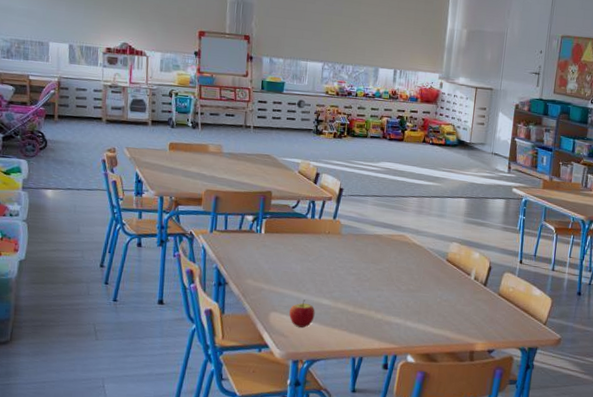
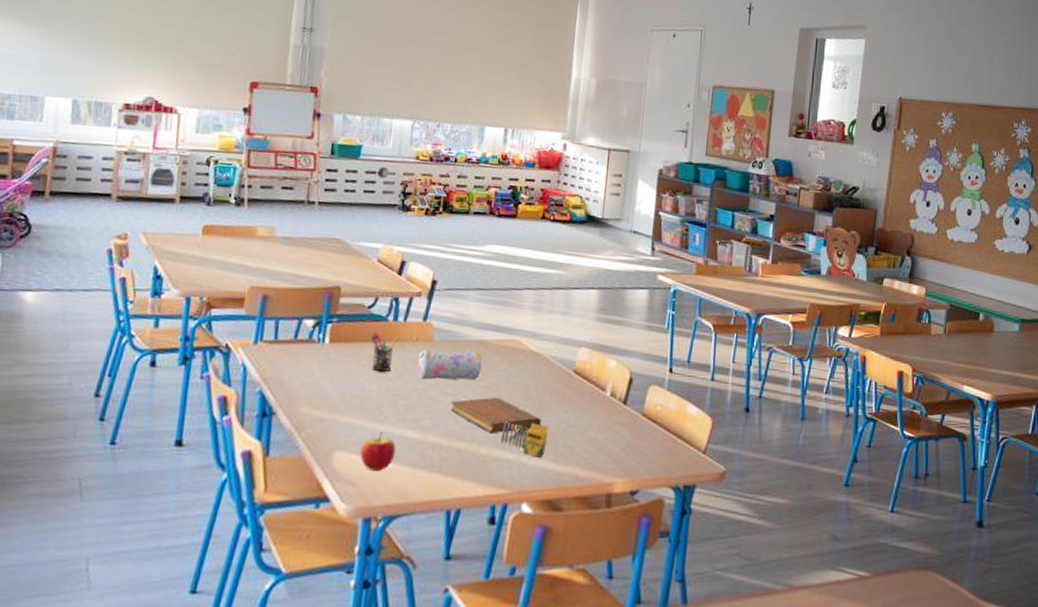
pen holder: none [295,226,315,256] -> present [371,332,398,372]
pencil case: none [329,240,378,264] -> present [417,349,483,380]
notebook: none [354,277,422,304] -> present [450,397,541,434]
crayon: none [391,295,428,323] -> present [500,421,549,458]

